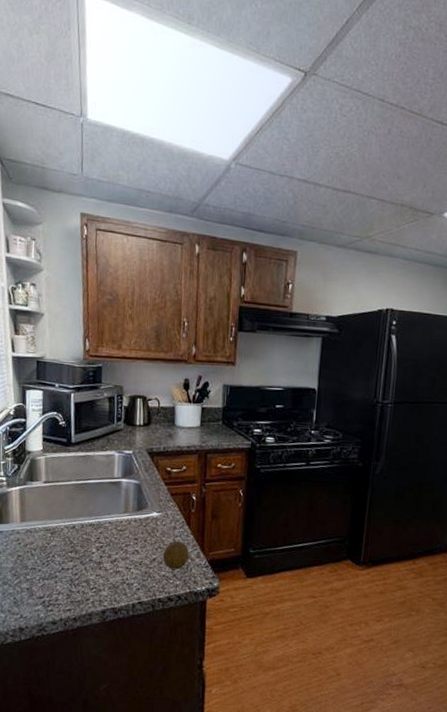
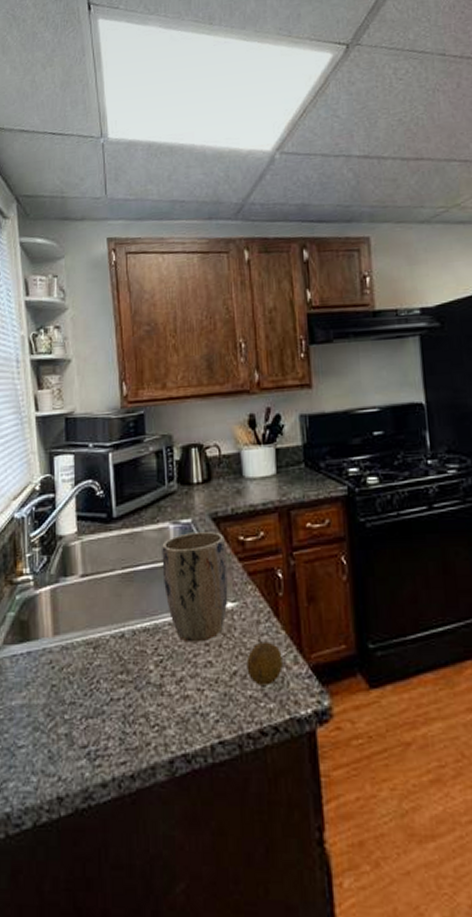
plant pot: none [107,460,157,537] -> present [162,532,228,642]

